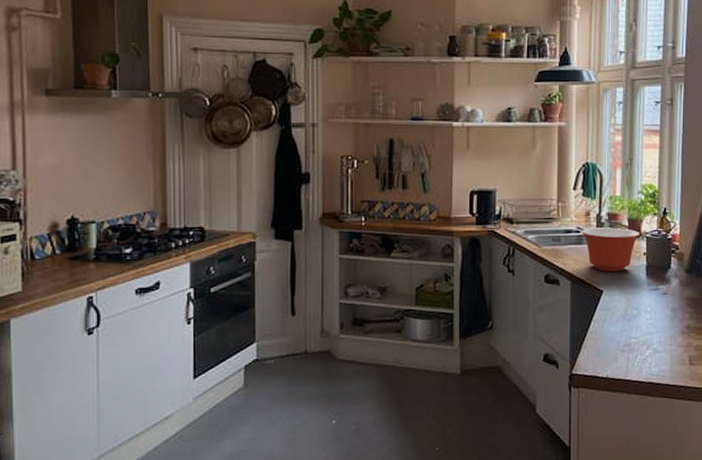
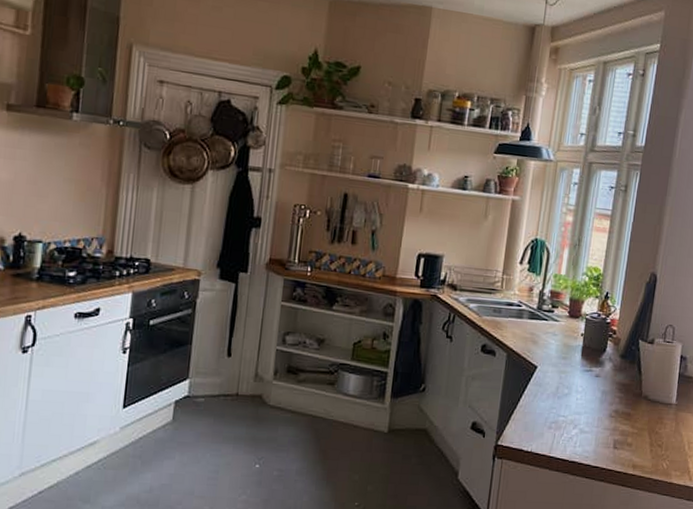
mixing bowl: present [581,227,641,272] -> none [522,303,581,349]

